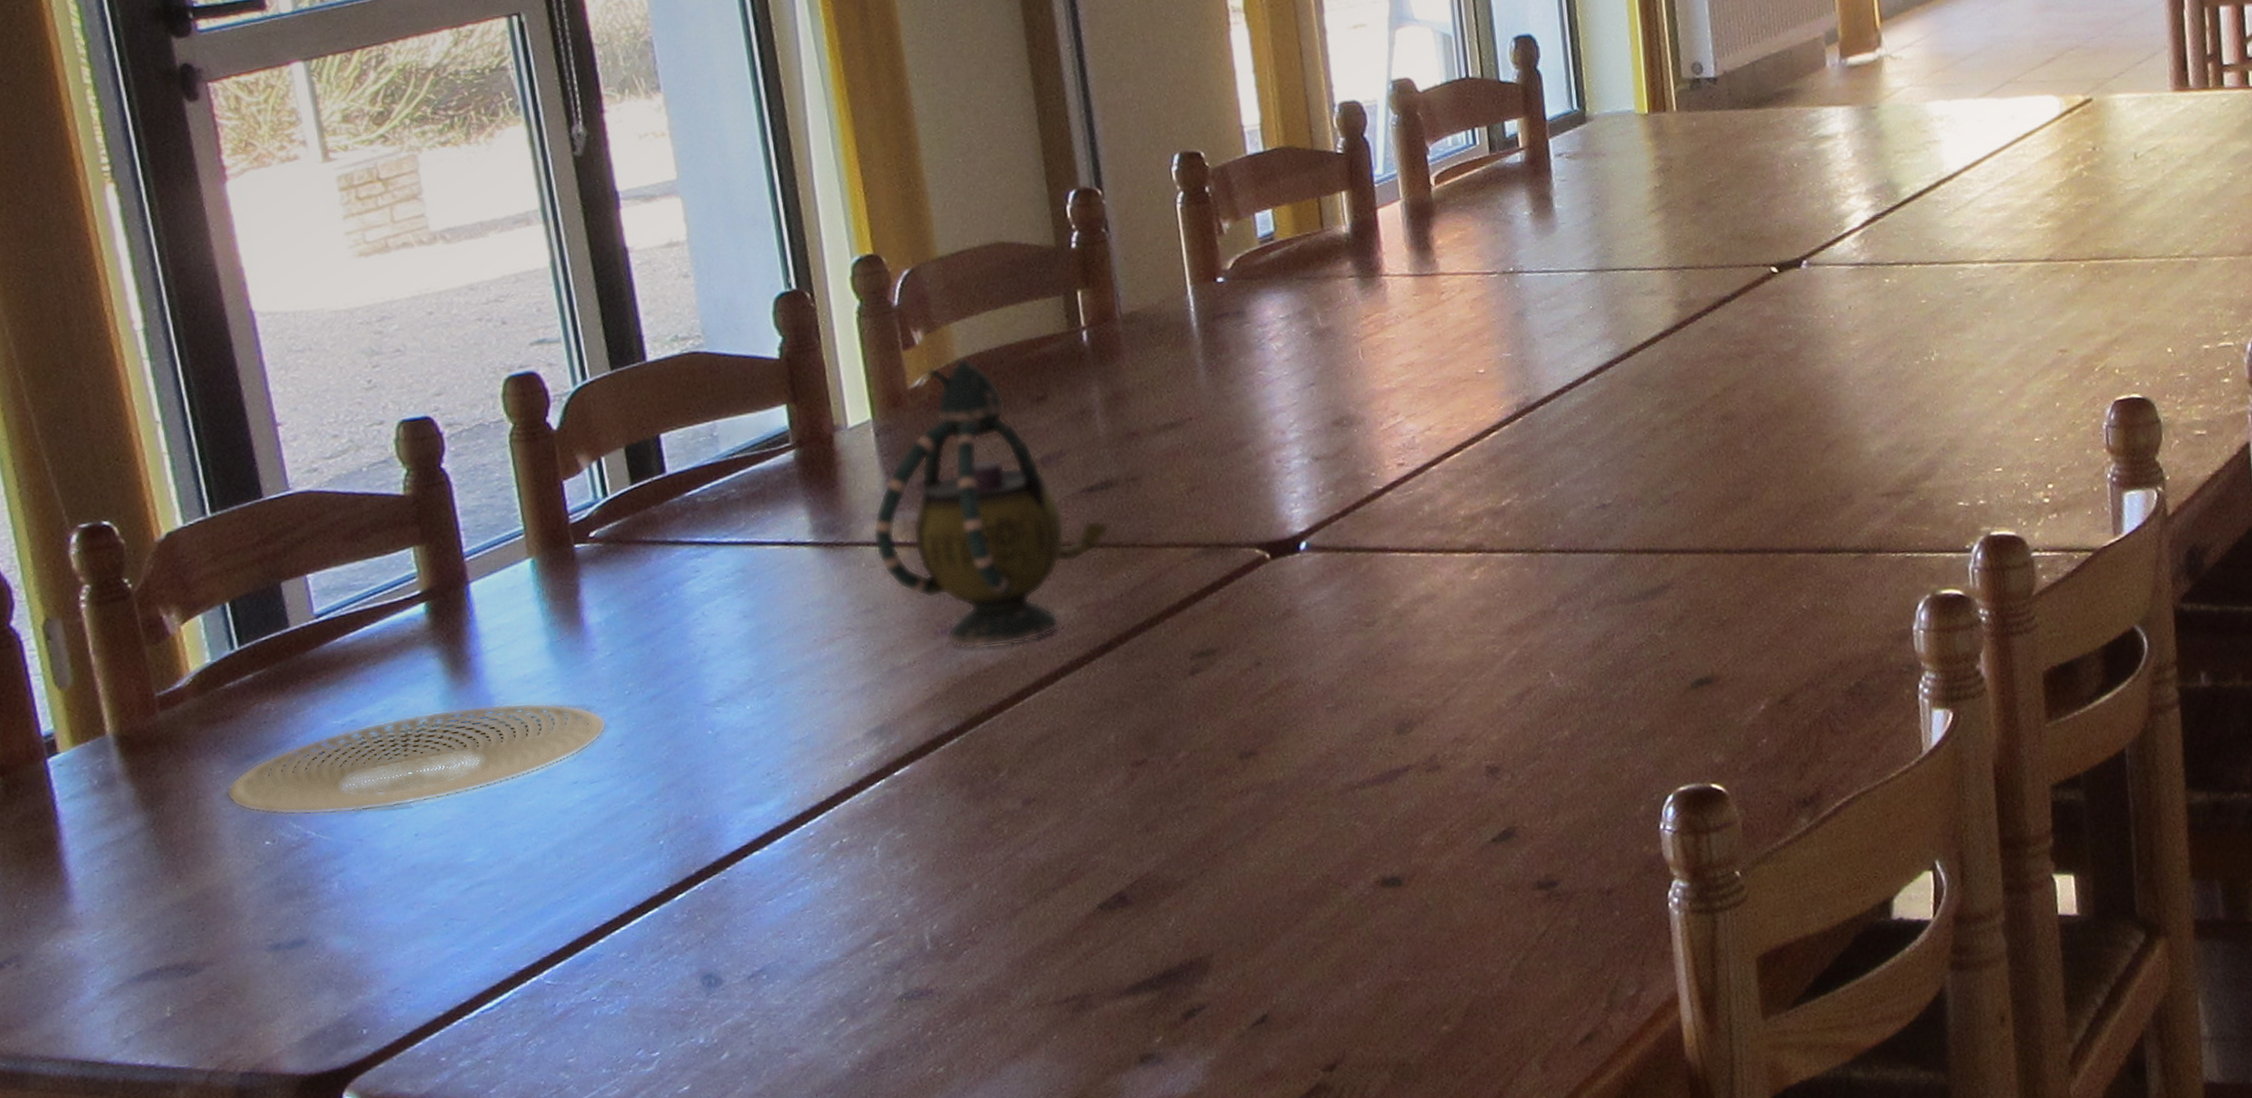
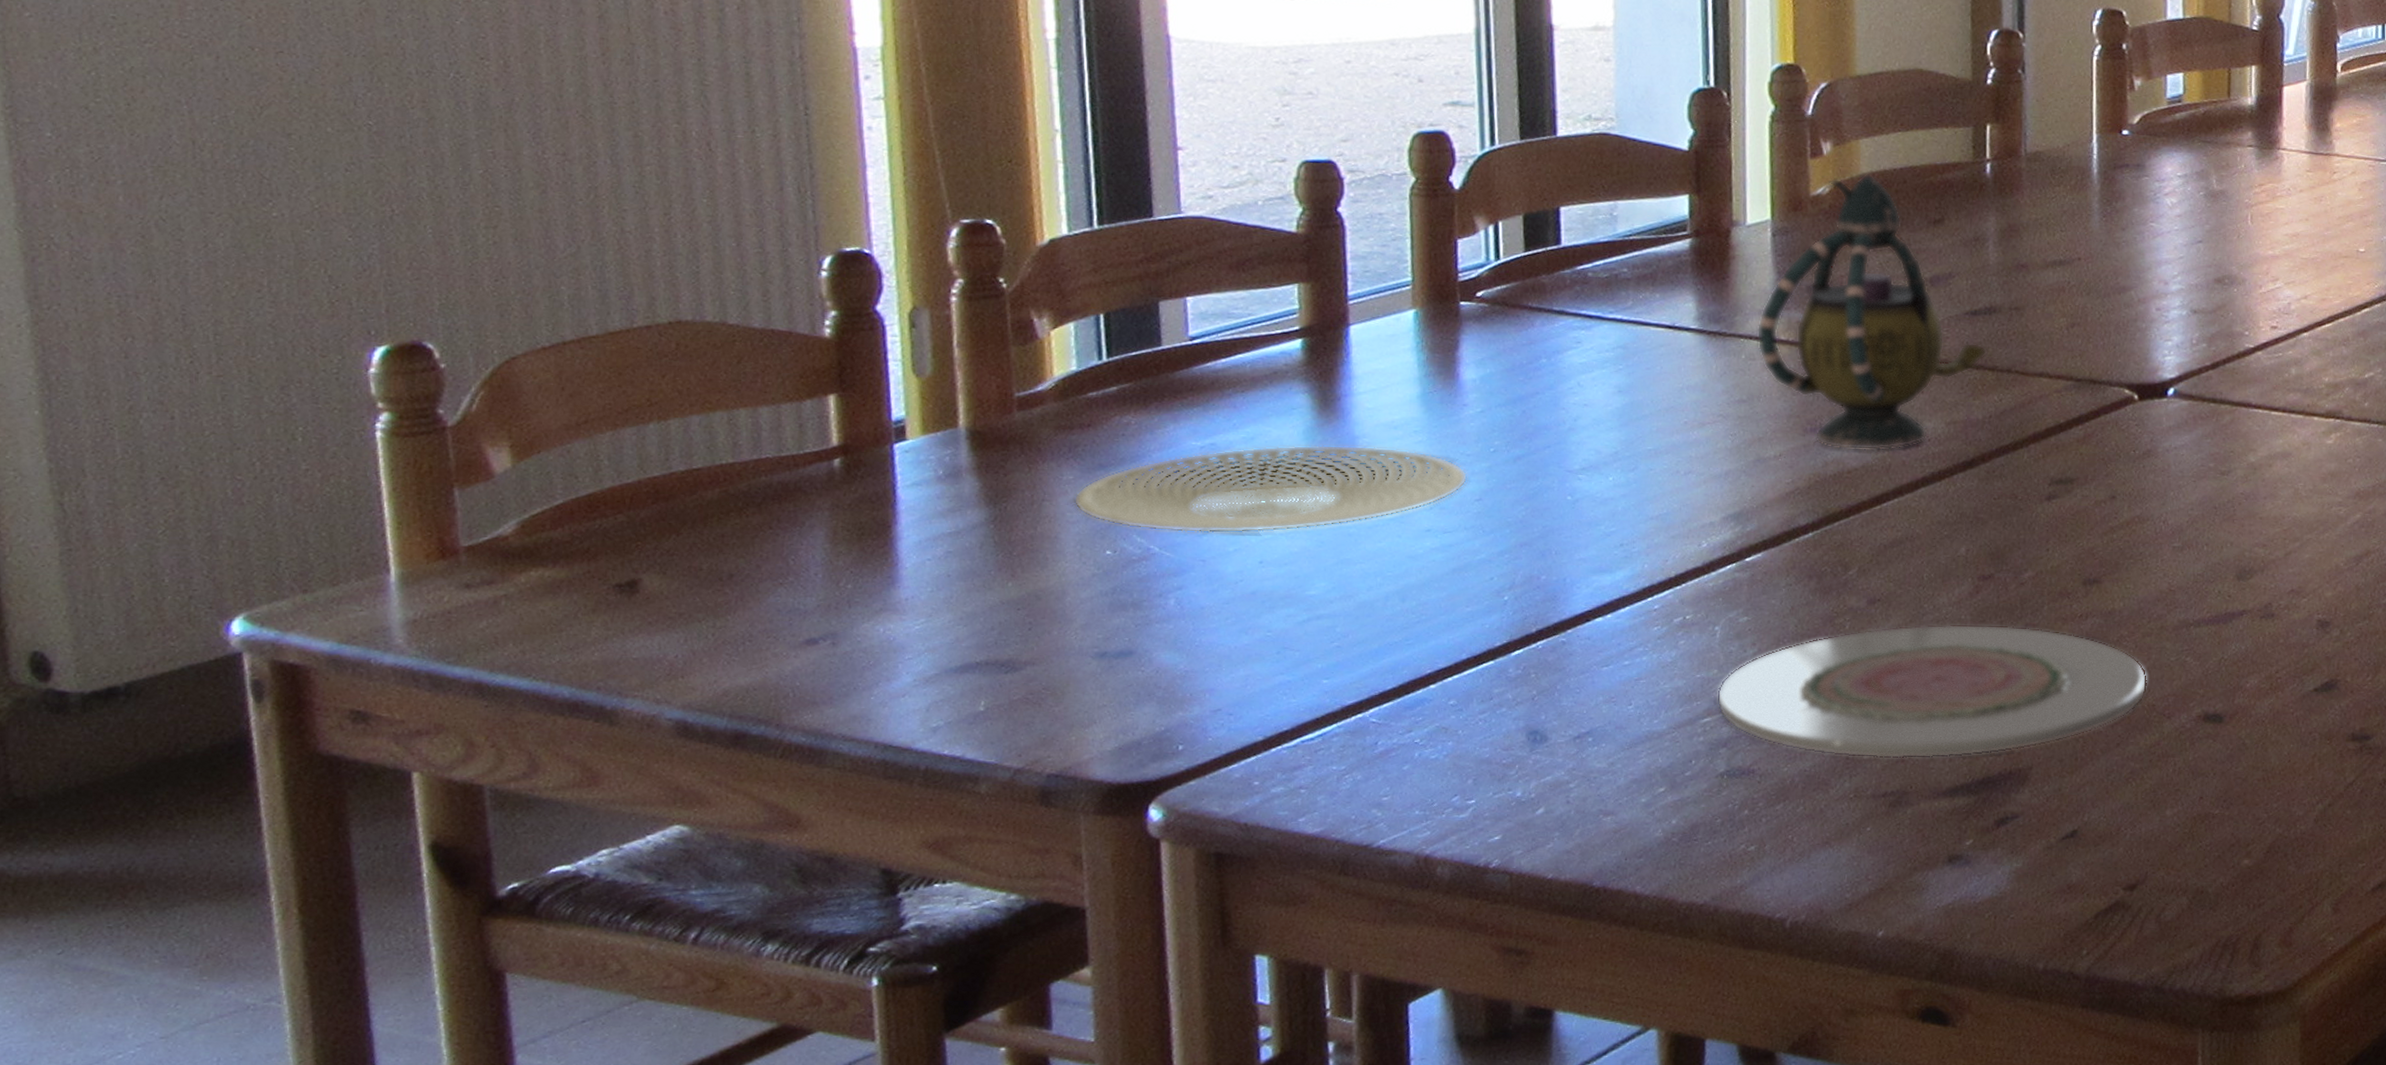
plate: none [884,809,1319,965] -> present [1717,624,2147,759]

